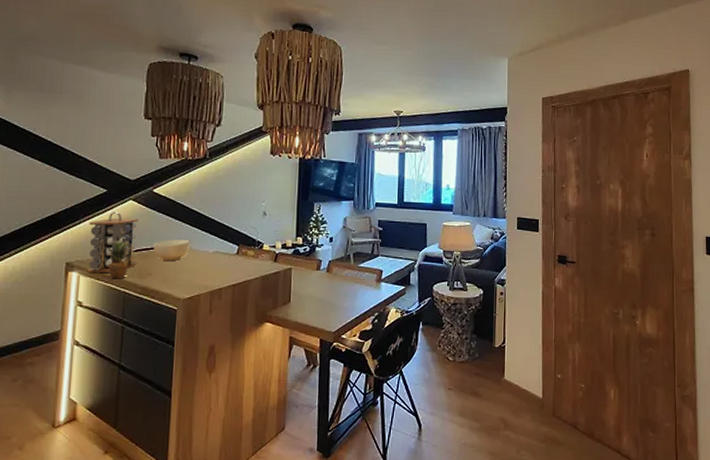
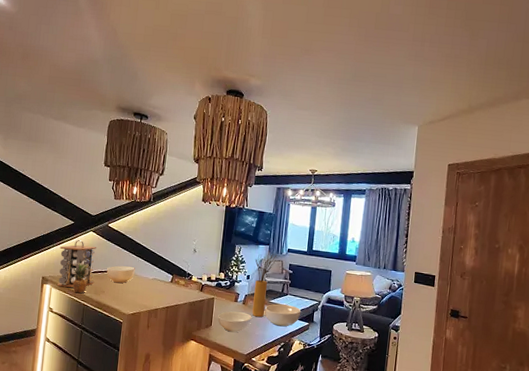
bowl: none [297,282,338,307] -> present [218,311,252,333]
vase: none [338,205,364,286] -> present [252,250,278,318]
bowl: none [352,268,396,294] -> present [264,304,301,327]

